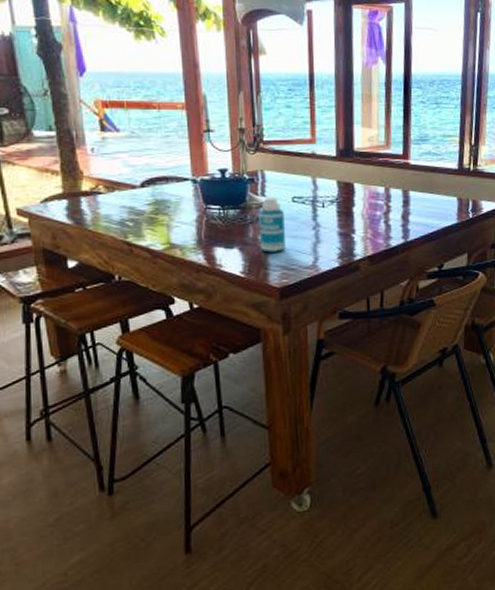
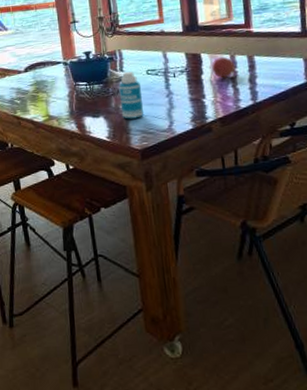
fruit: none [365,189,390,213] -> present [212,57,236,79]

